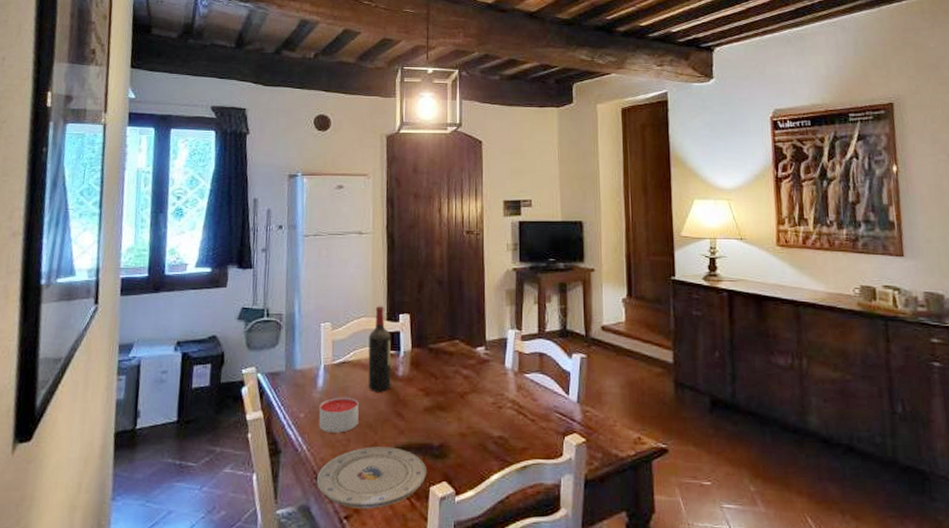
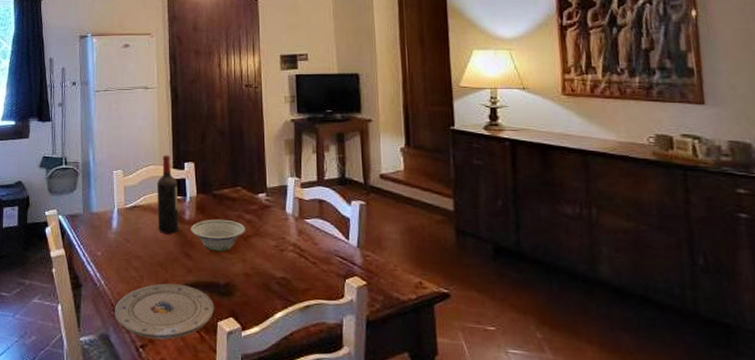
candle: present [318,396,359,433] -> none [114,237,150,270]
bowl: none [404,375,462,411] -> present [191,219,245,253]

